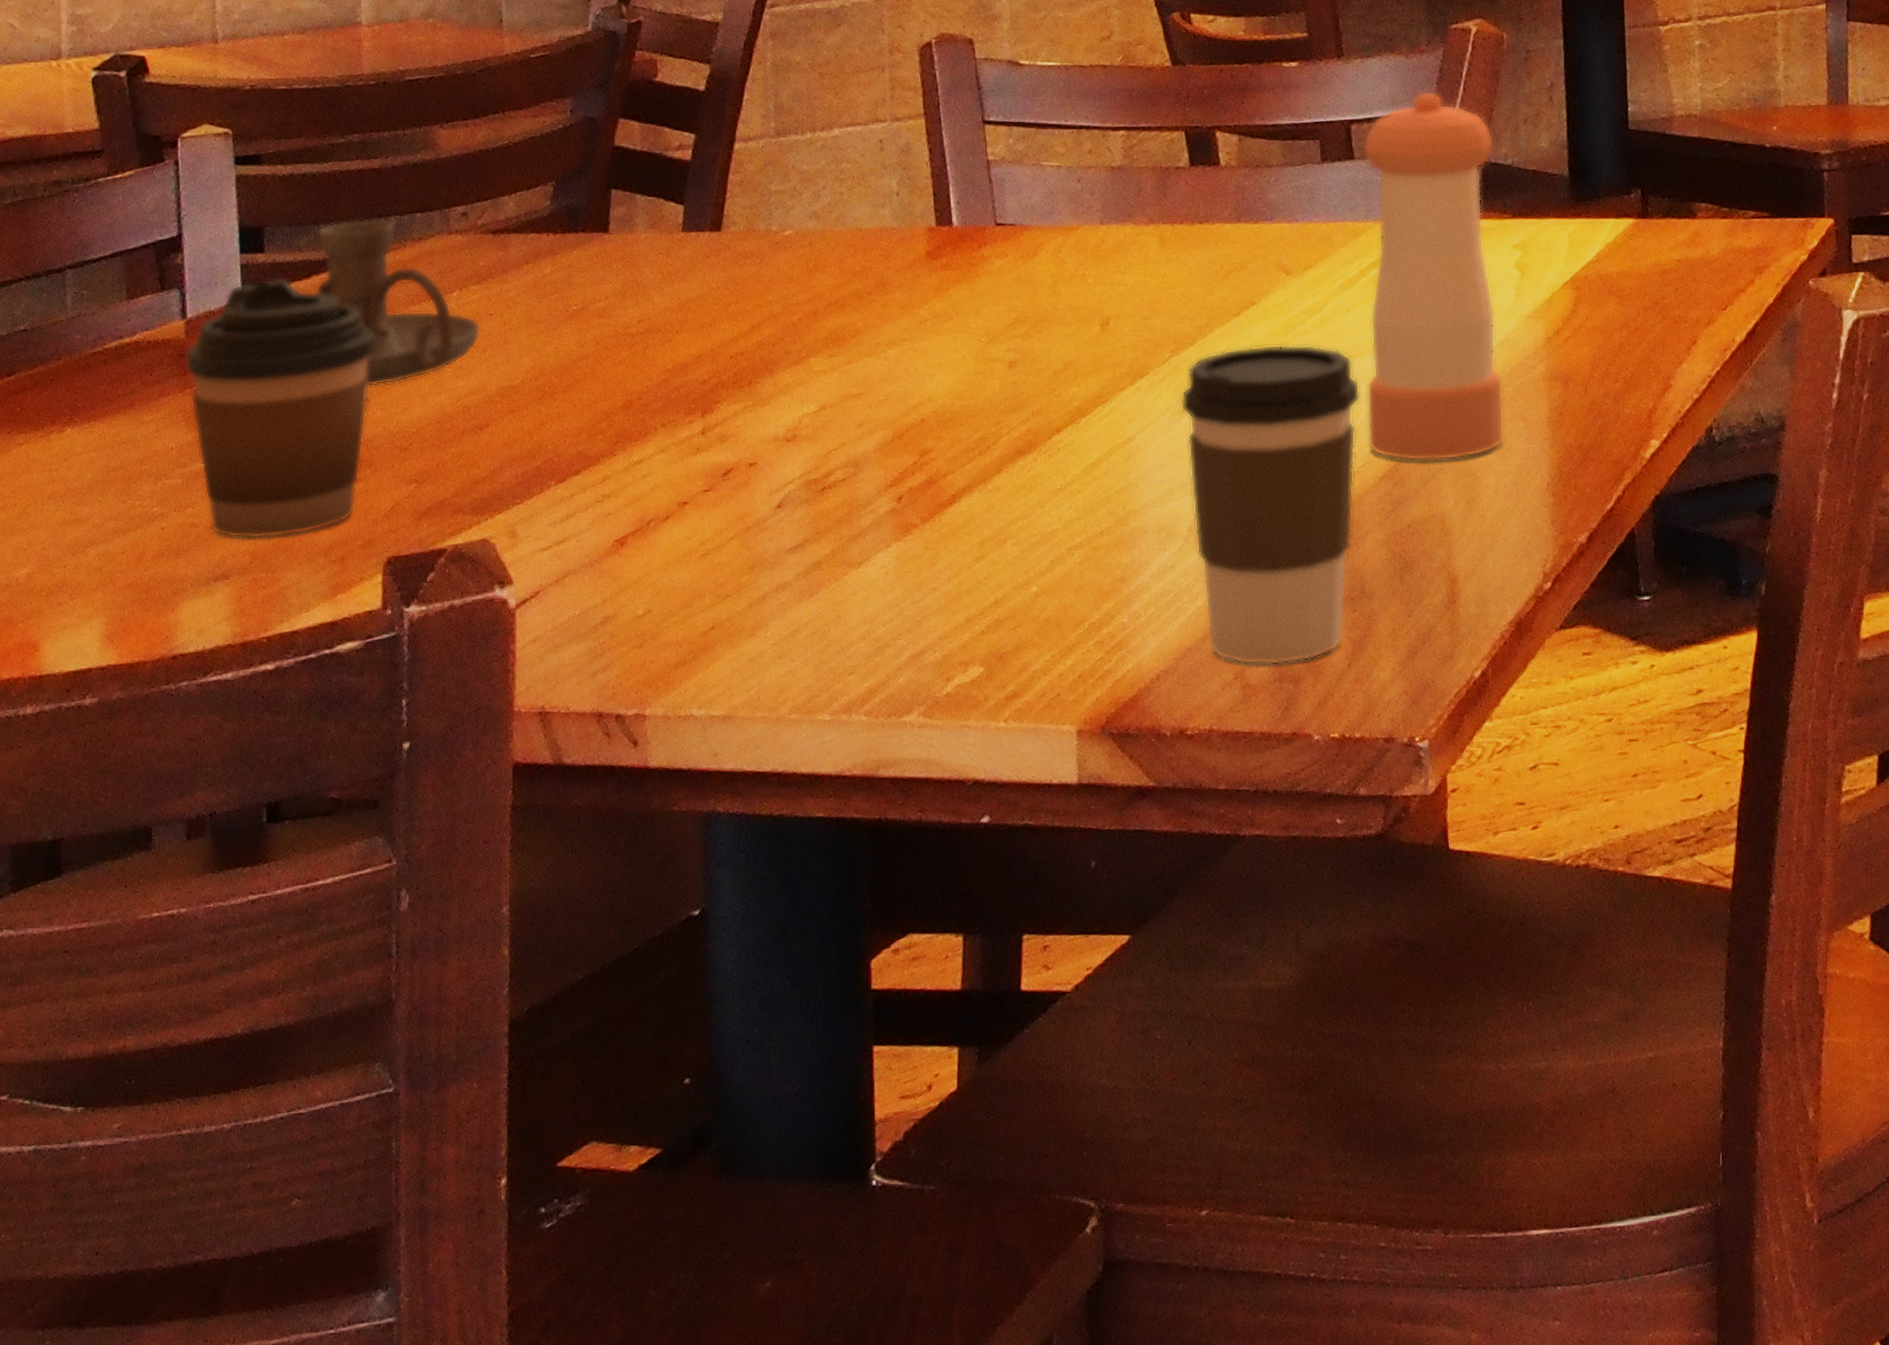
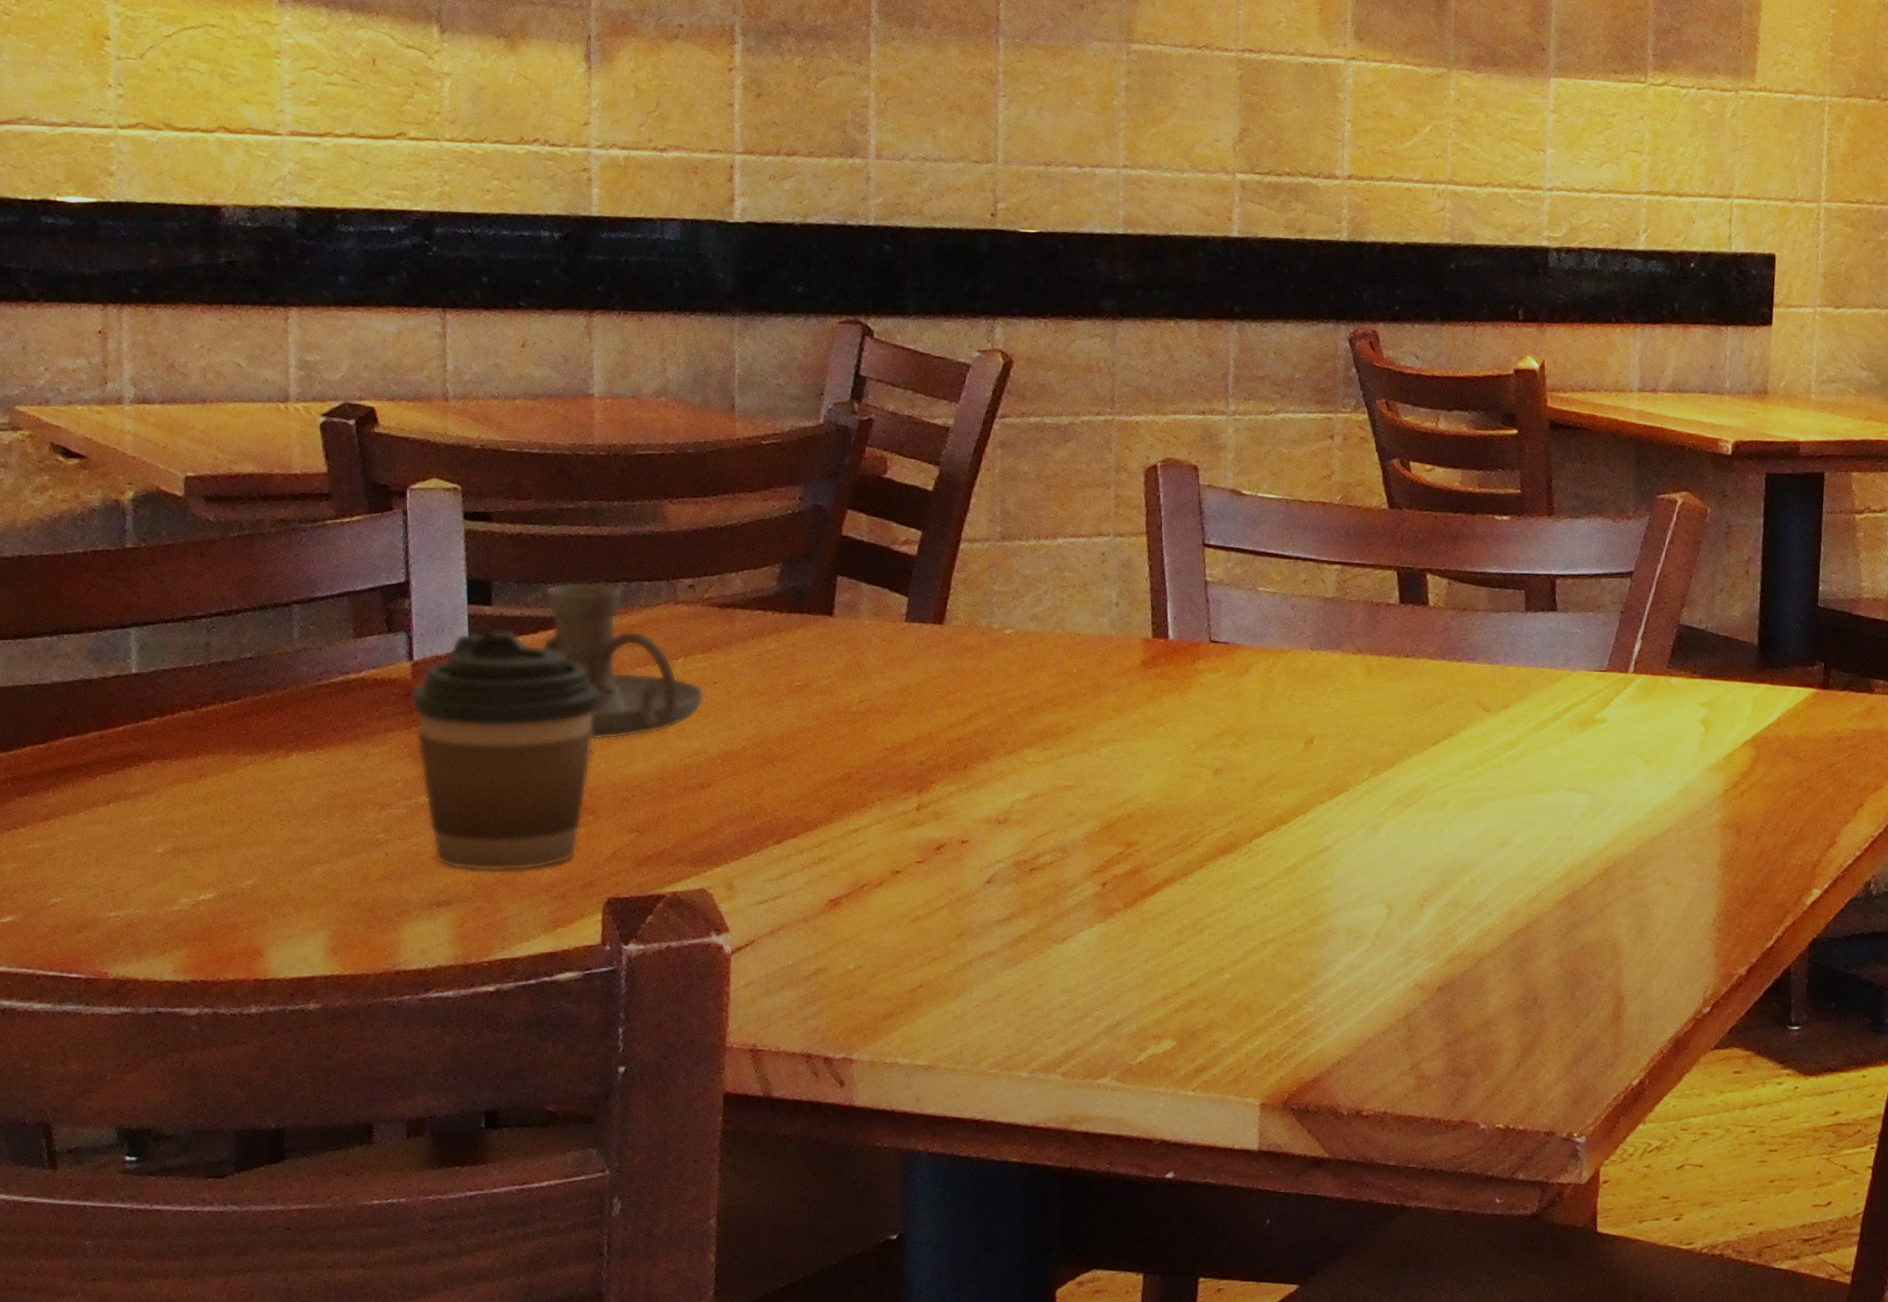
coffee cup: present [1180,344,1360,665] -> none [1376,773,1546,1061]
pepper shaker: present [1362,90,1505,461] -> none [1550,554,1690,892]

